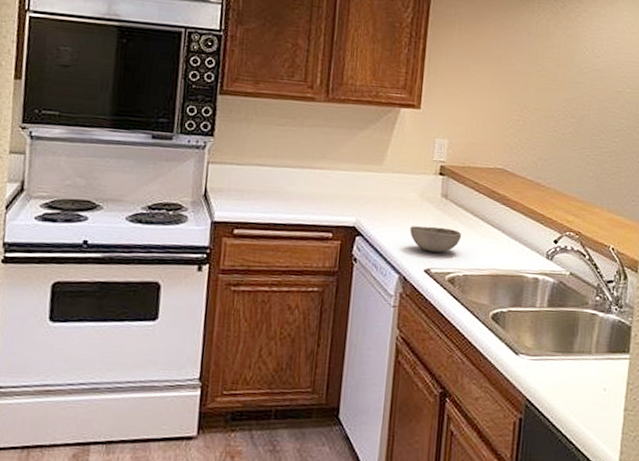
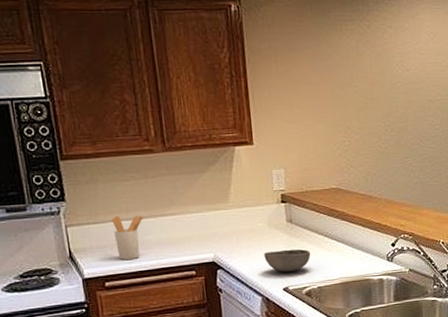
utensil holder: none [255,160,291,209] -> present [112,215,144,260]

